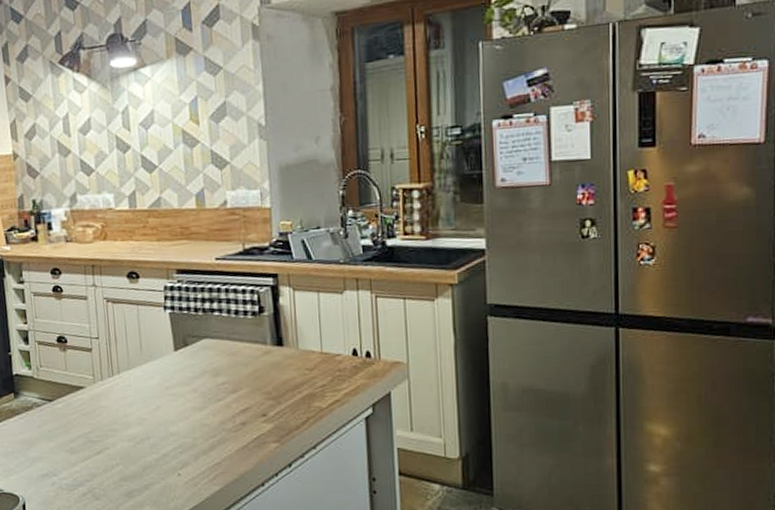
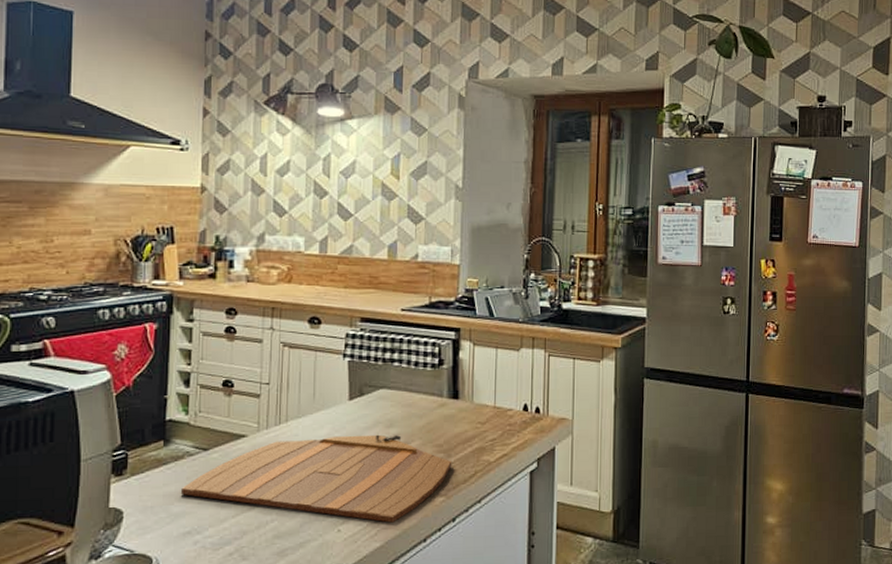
cutting board: none [34,383,283,468] -> present [180,434,452,523]

